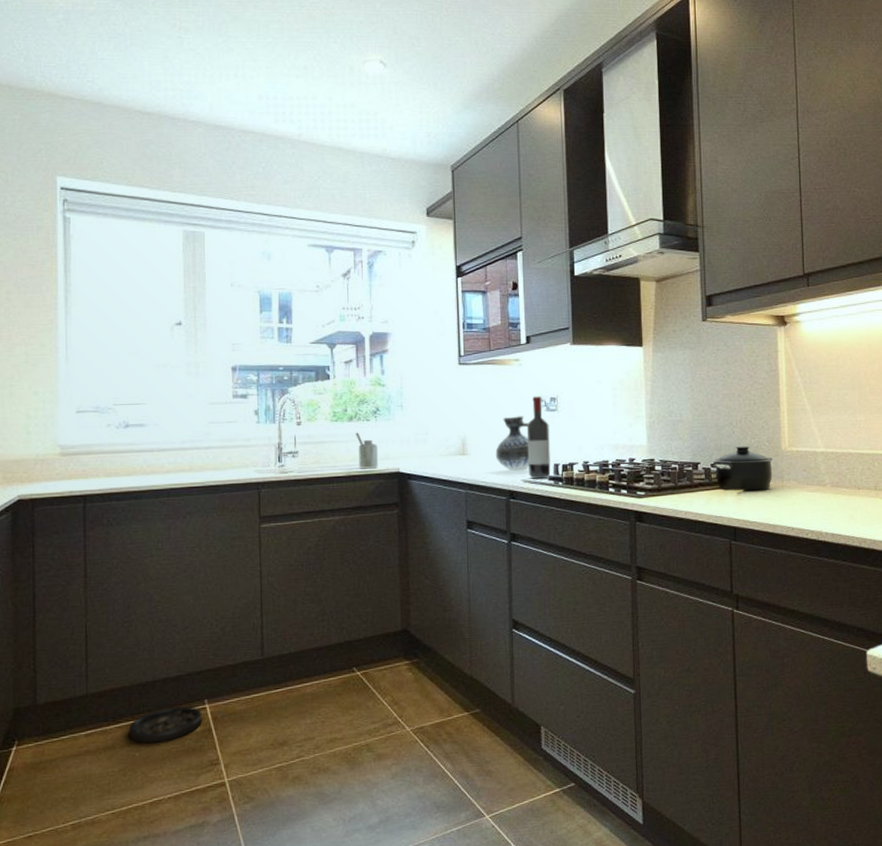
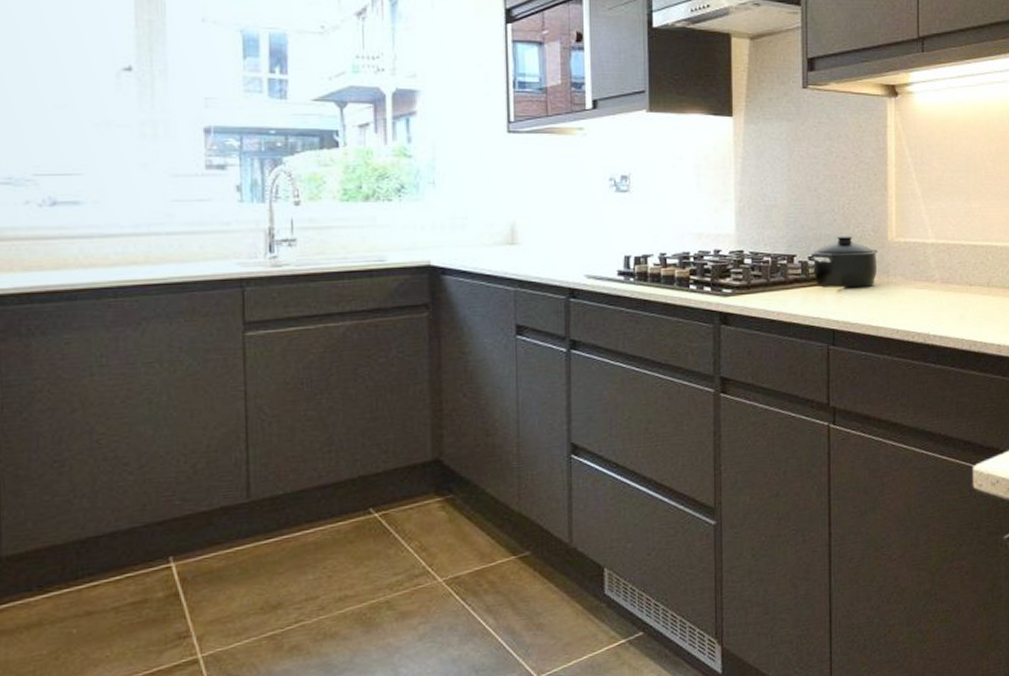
pet bowl: present [128,705,203,744] -> none [61,565,167,617]
soap dispenser: present [355,432,378,469] -> none [373,215,403,262]
ceramic jug: present [495,416,529,471] -> none [552,197,594,265]
wine bottle: present [527,396,551,479] -> none [591,173,620,274]

